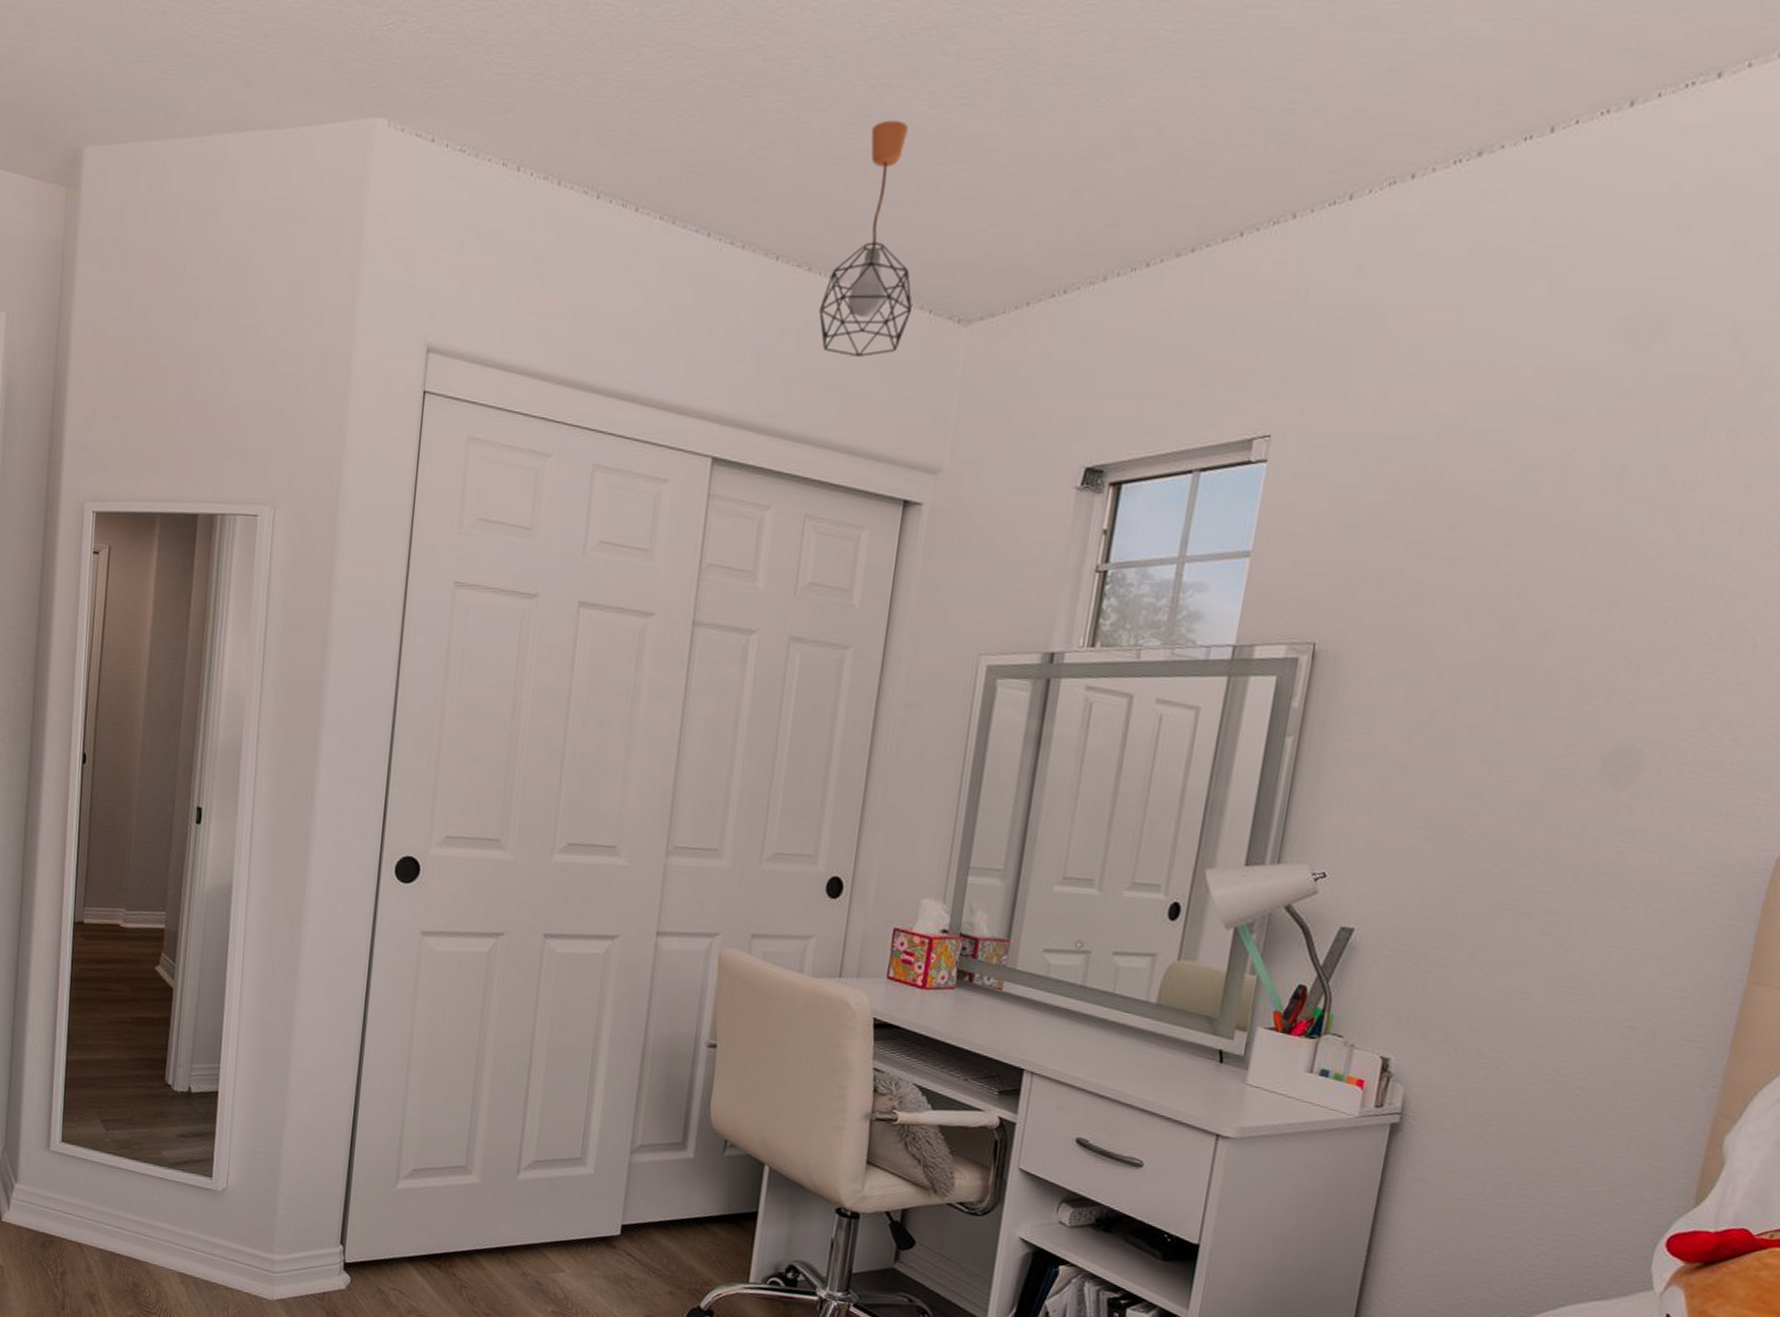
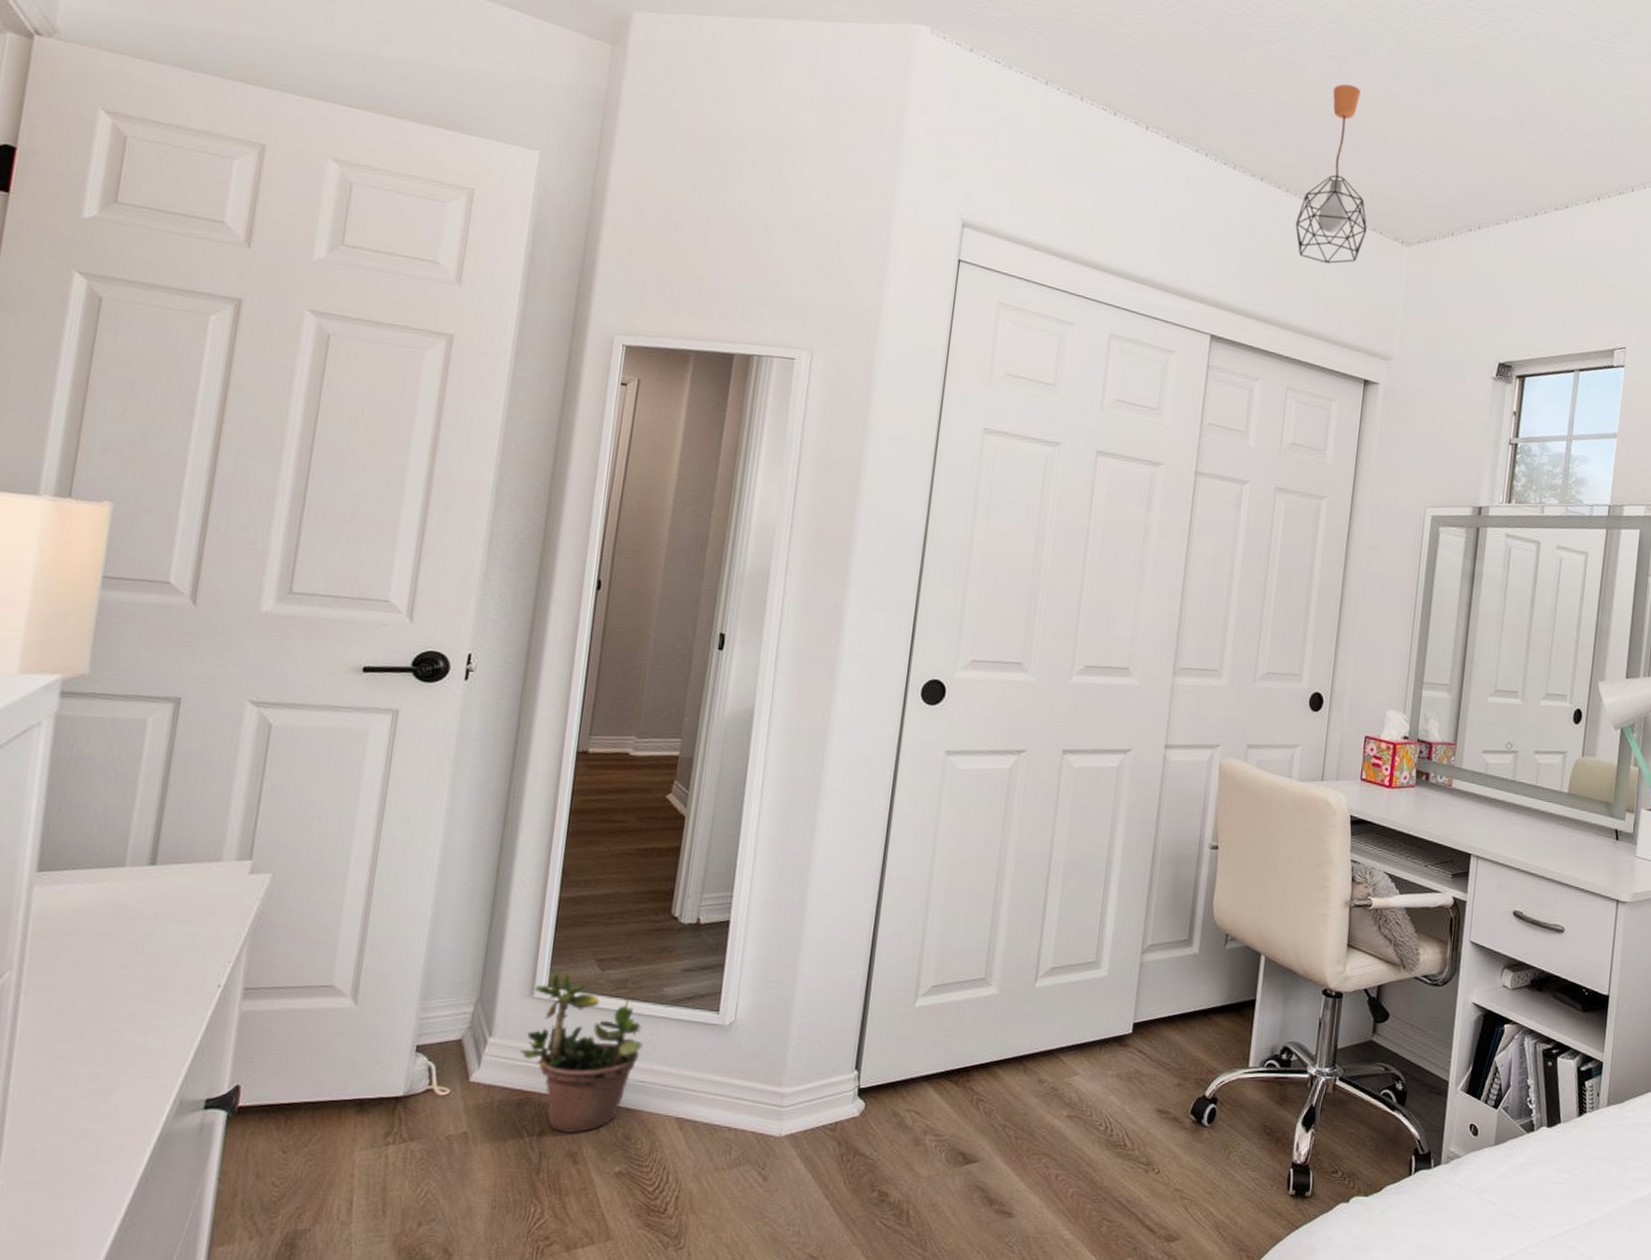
potted plant: none [41,1127,146,1277] -> present [520,970,643,1134]

